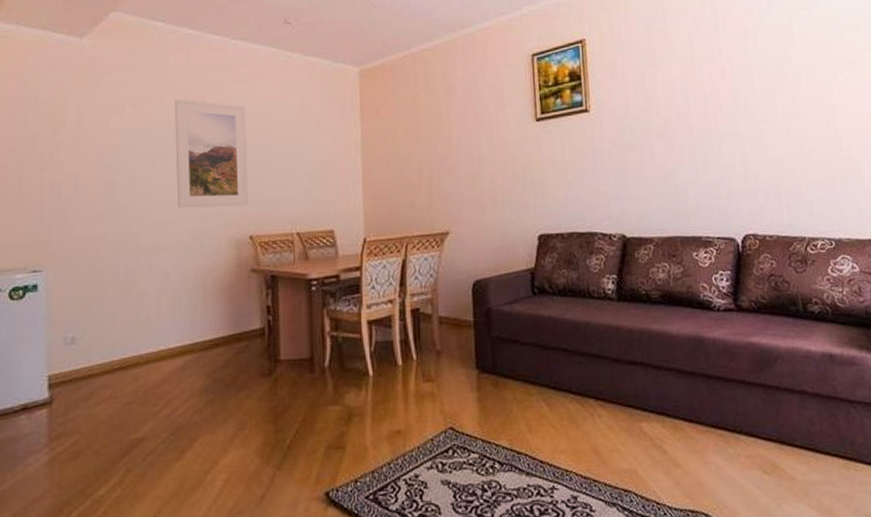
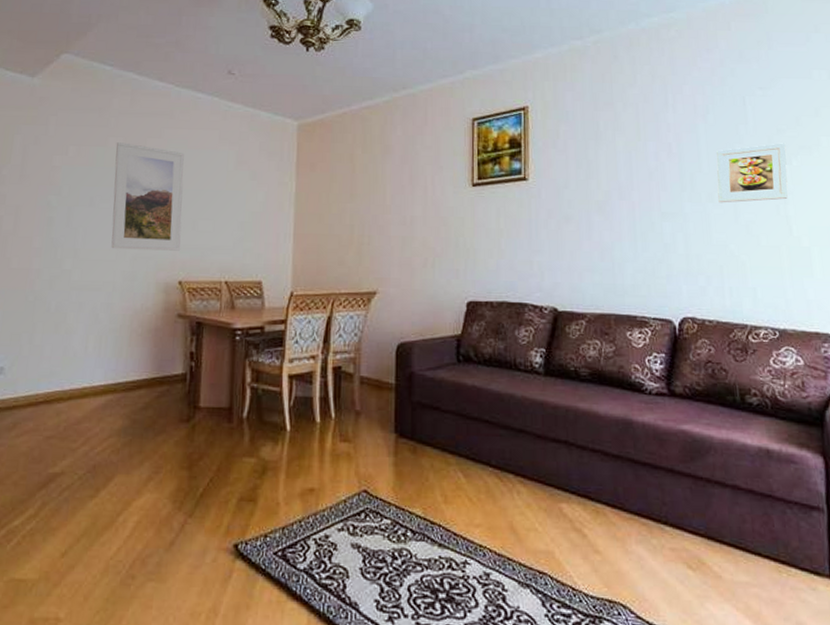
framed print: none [767,60,836,122] -> present [716,143,788,203]

